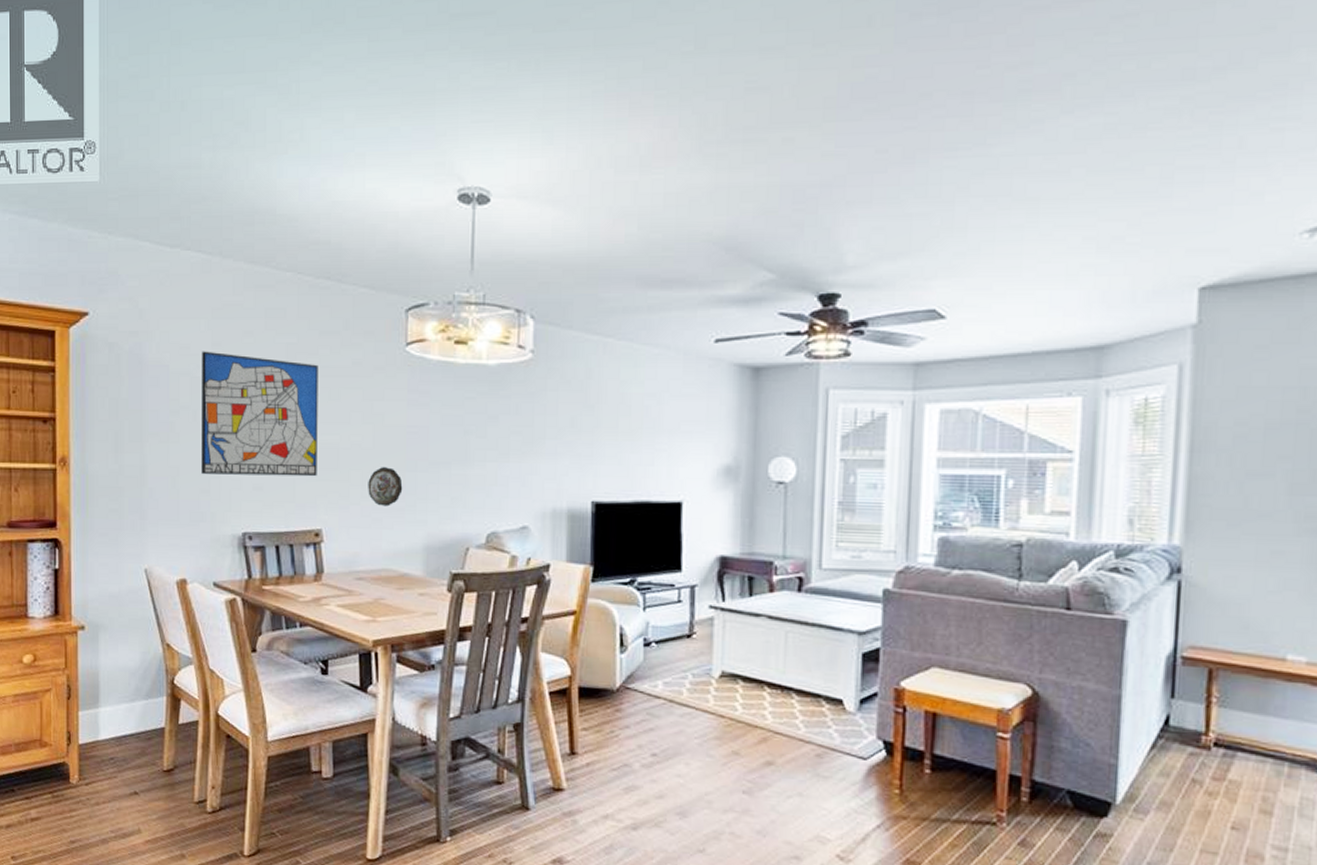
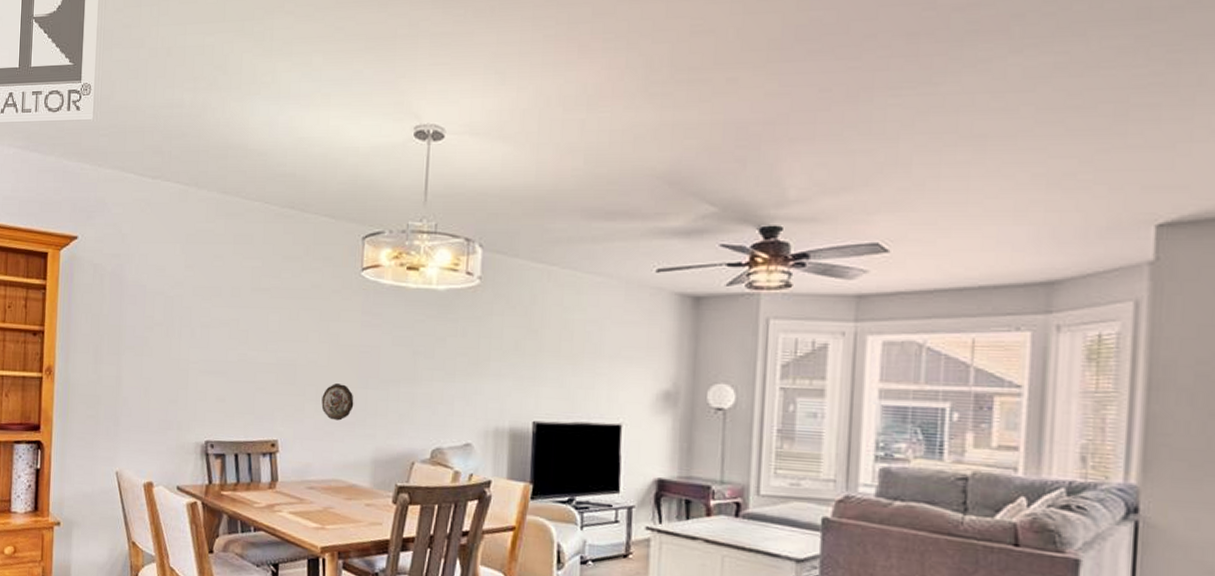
wall art: present [201,351,318,477] -> none [171,272,280,391]

